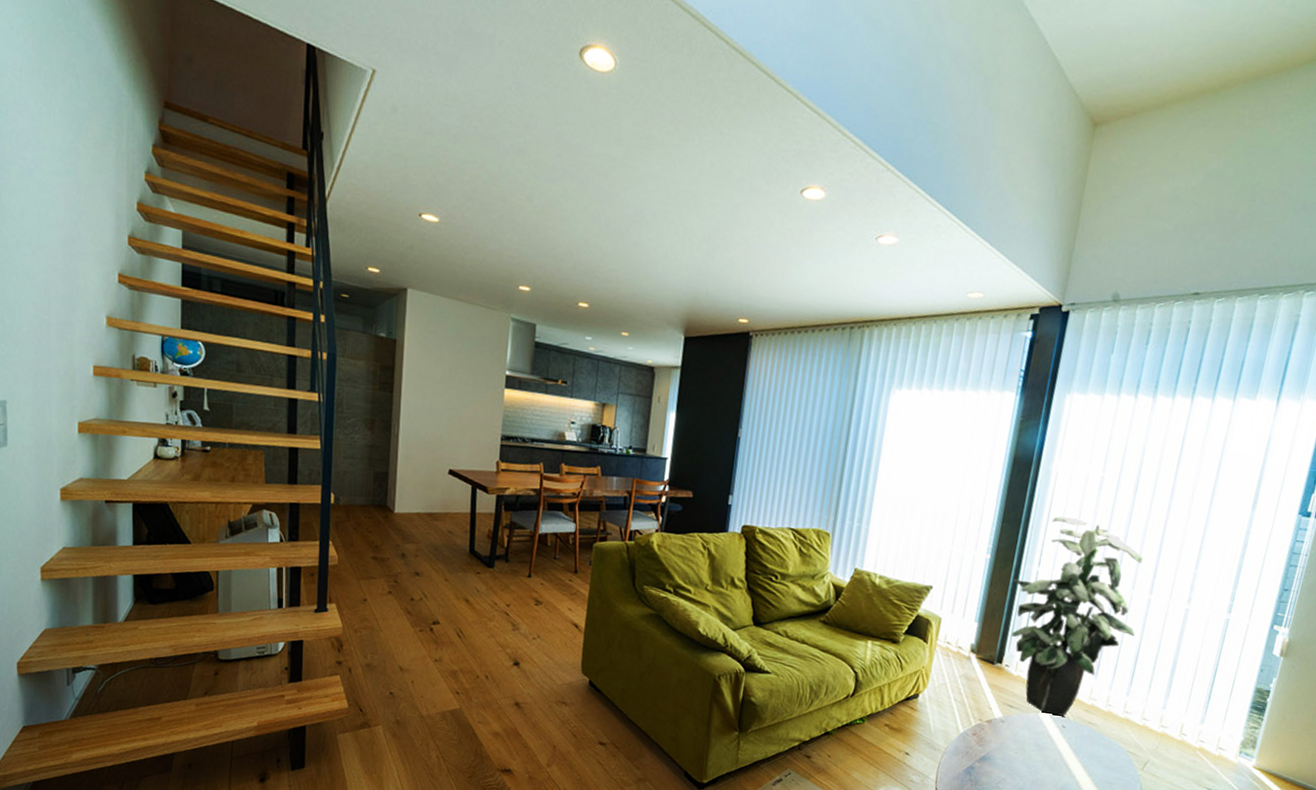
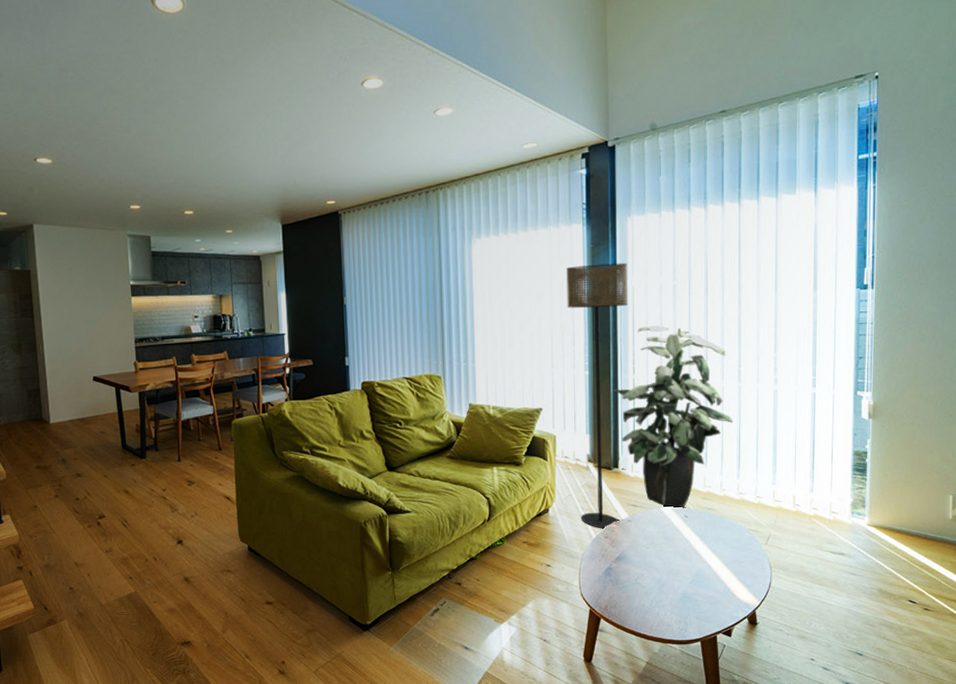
floor lamp: none [951,437,1056,725] -> present [567,263,628,529]

